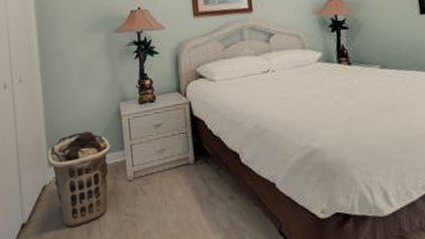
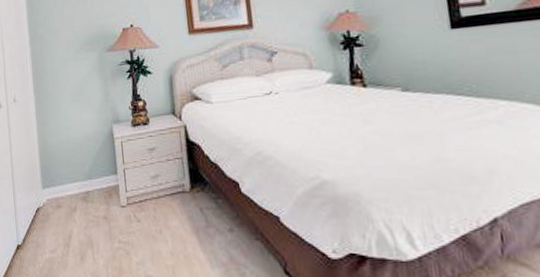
clothes hamper: present [47,130,112,228] -> none [40,153,104,252]

